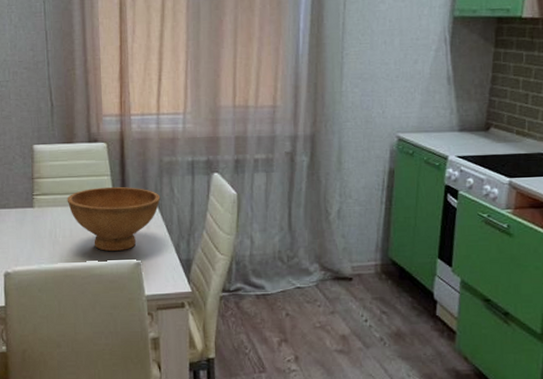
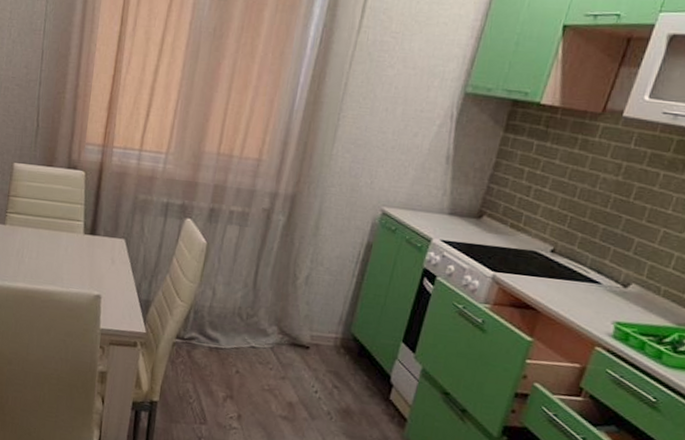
bowl: present [67,186,161,251] -> none [38,214,130,281]

